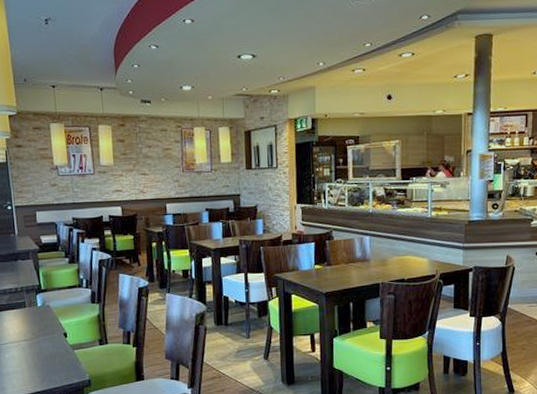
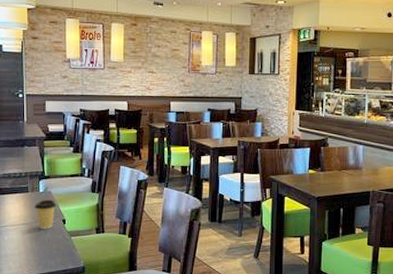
coffee cup: none [33,314,56,344] -> present [34,200,57,229]

